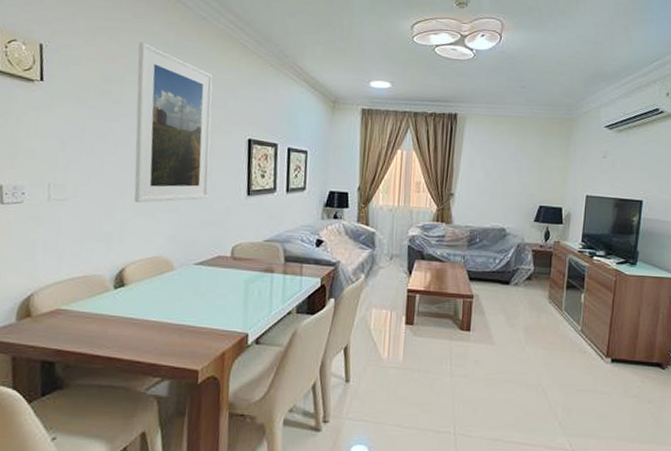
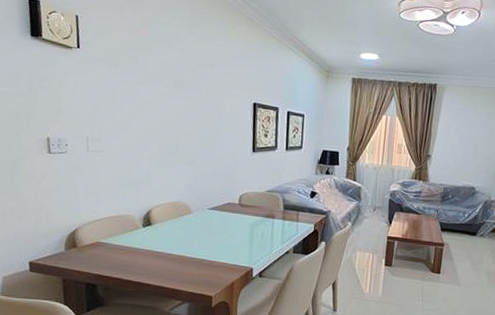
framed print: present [134,42,214,203] -> none [157,15,224,156]

